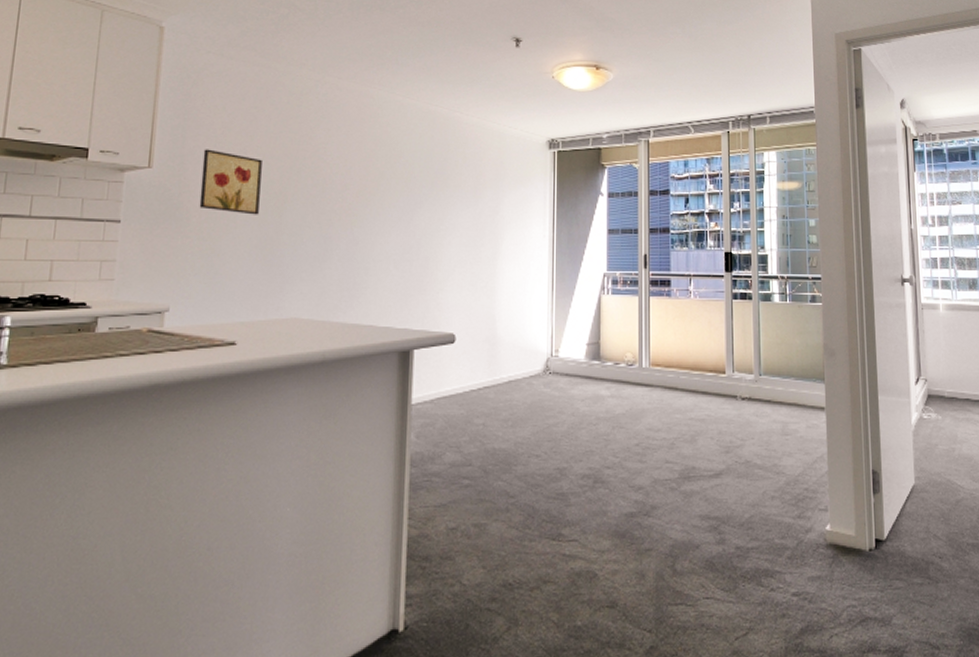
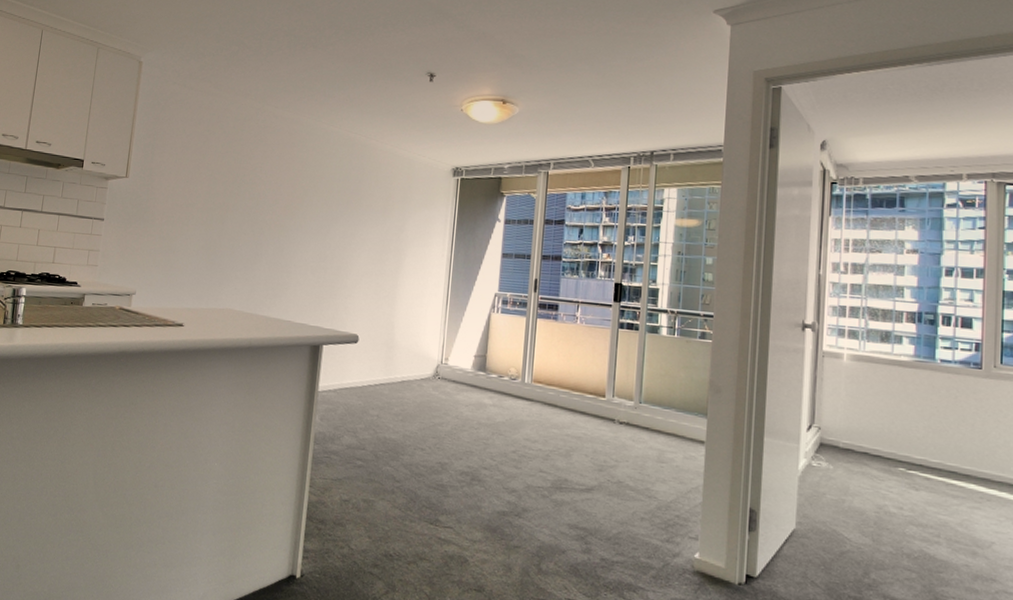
wall art: present [199,149,262,215] -> none [161,164,211,221]

